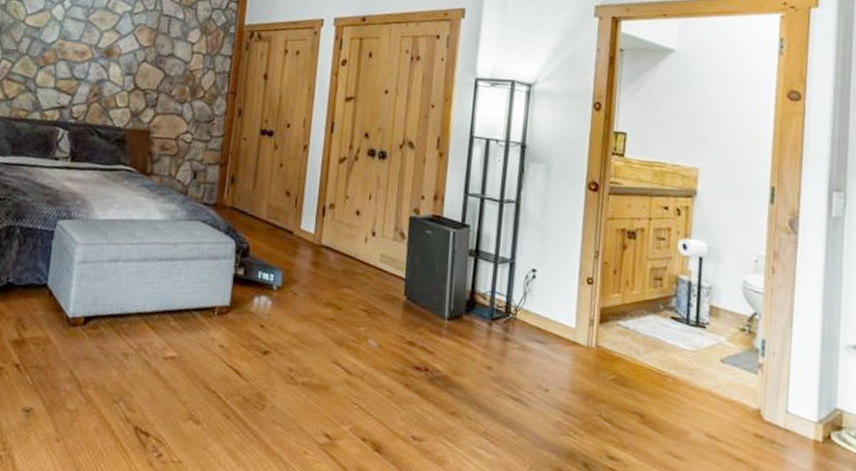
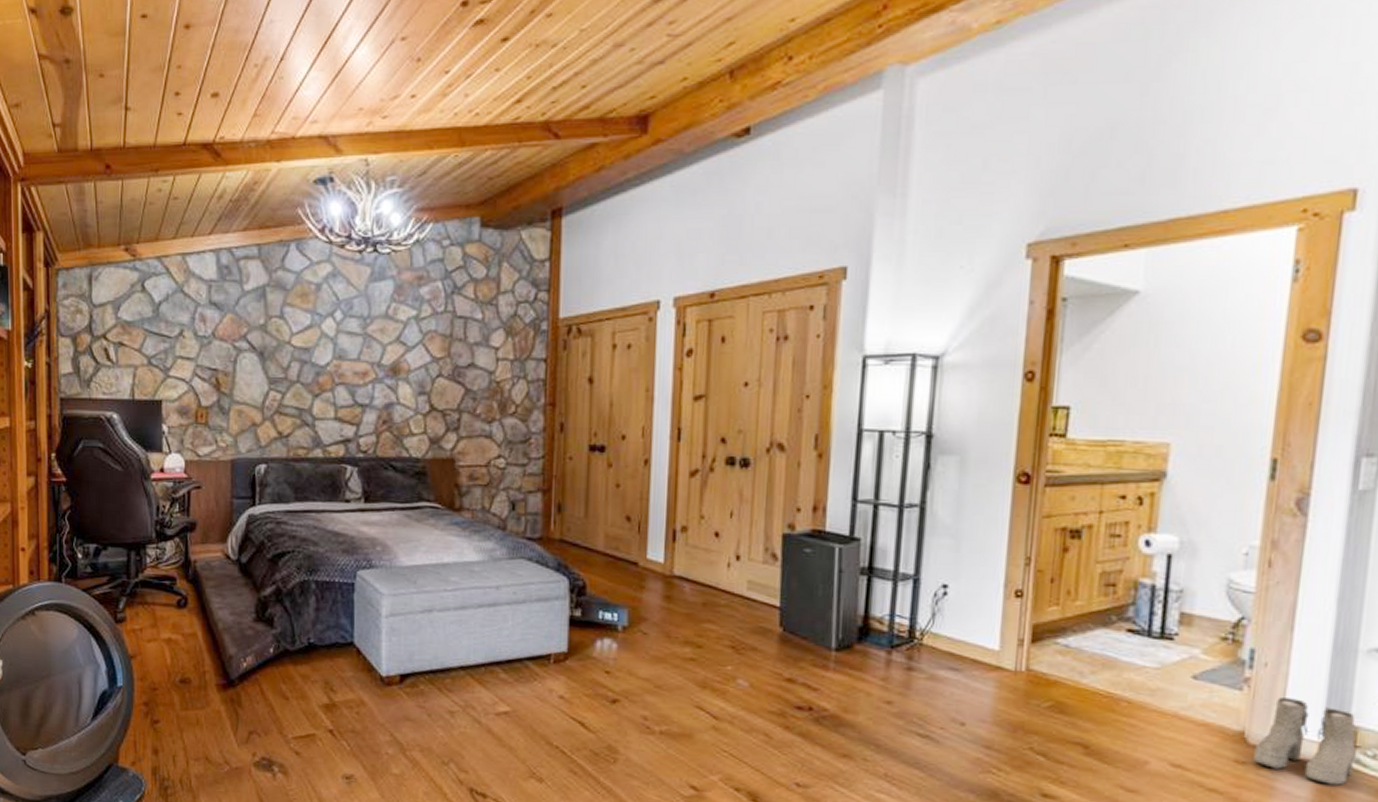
boots: none [768,382,844,460] -> present [1253,697,1358,785]

